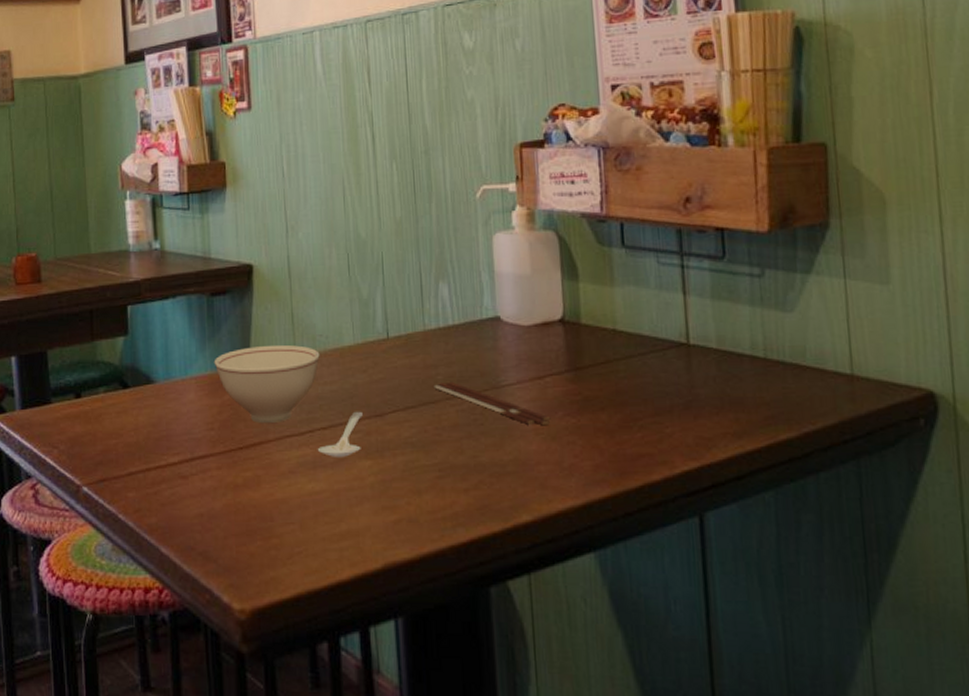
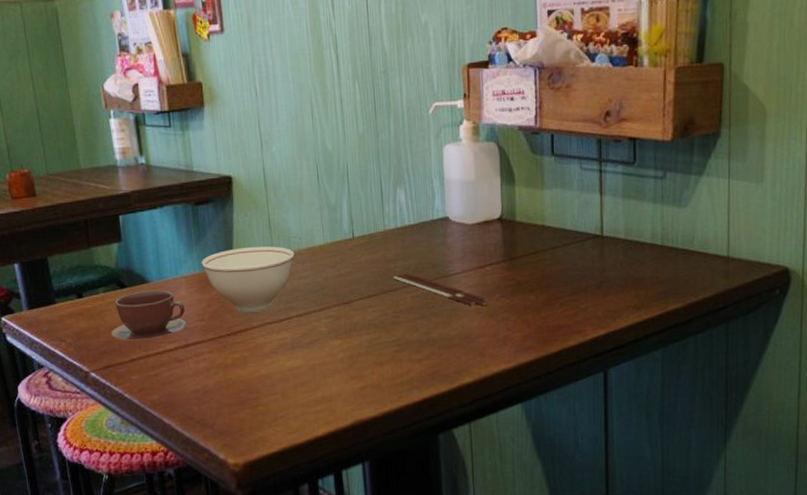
teacup: none [107,391,196,450] -> present [110,289,188,341]
stirrer: present [317,411,364,457] -> none [294,300,334,339]

